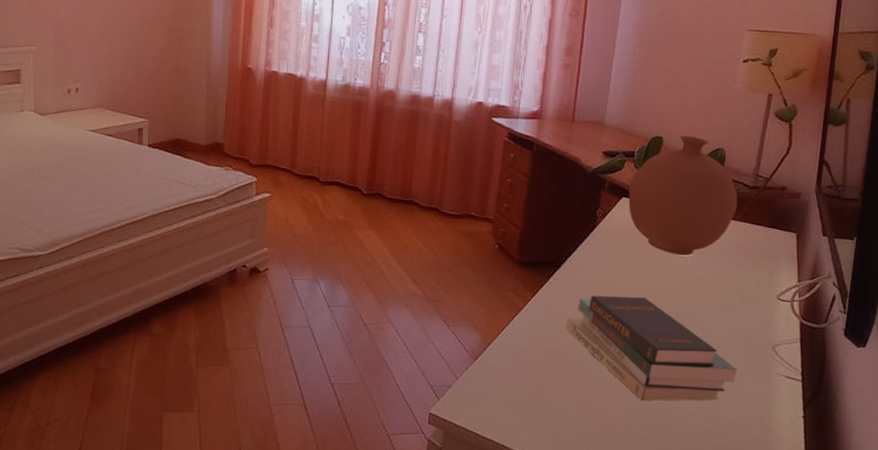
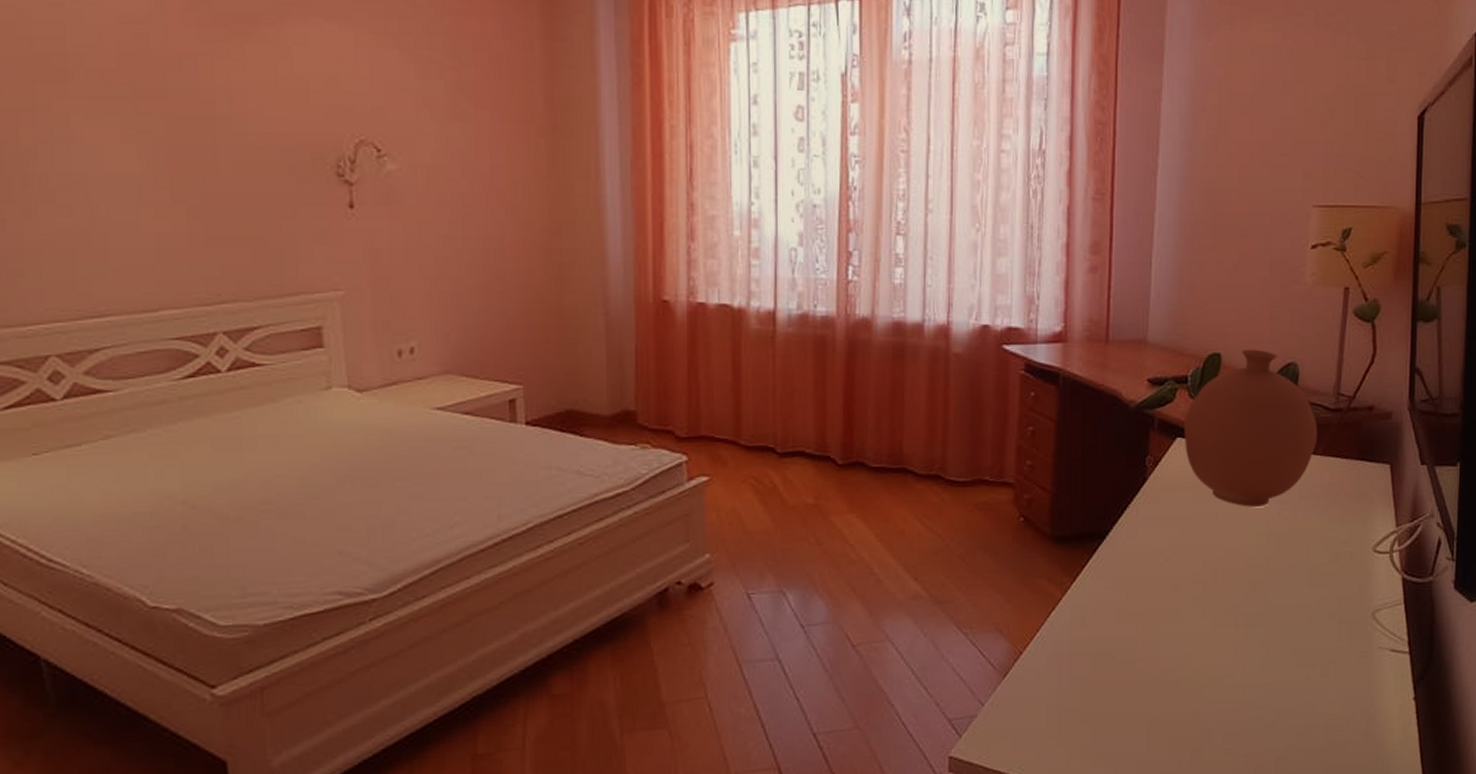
books: present [565,295,738,401] -> none [1118,566,1333,703]

